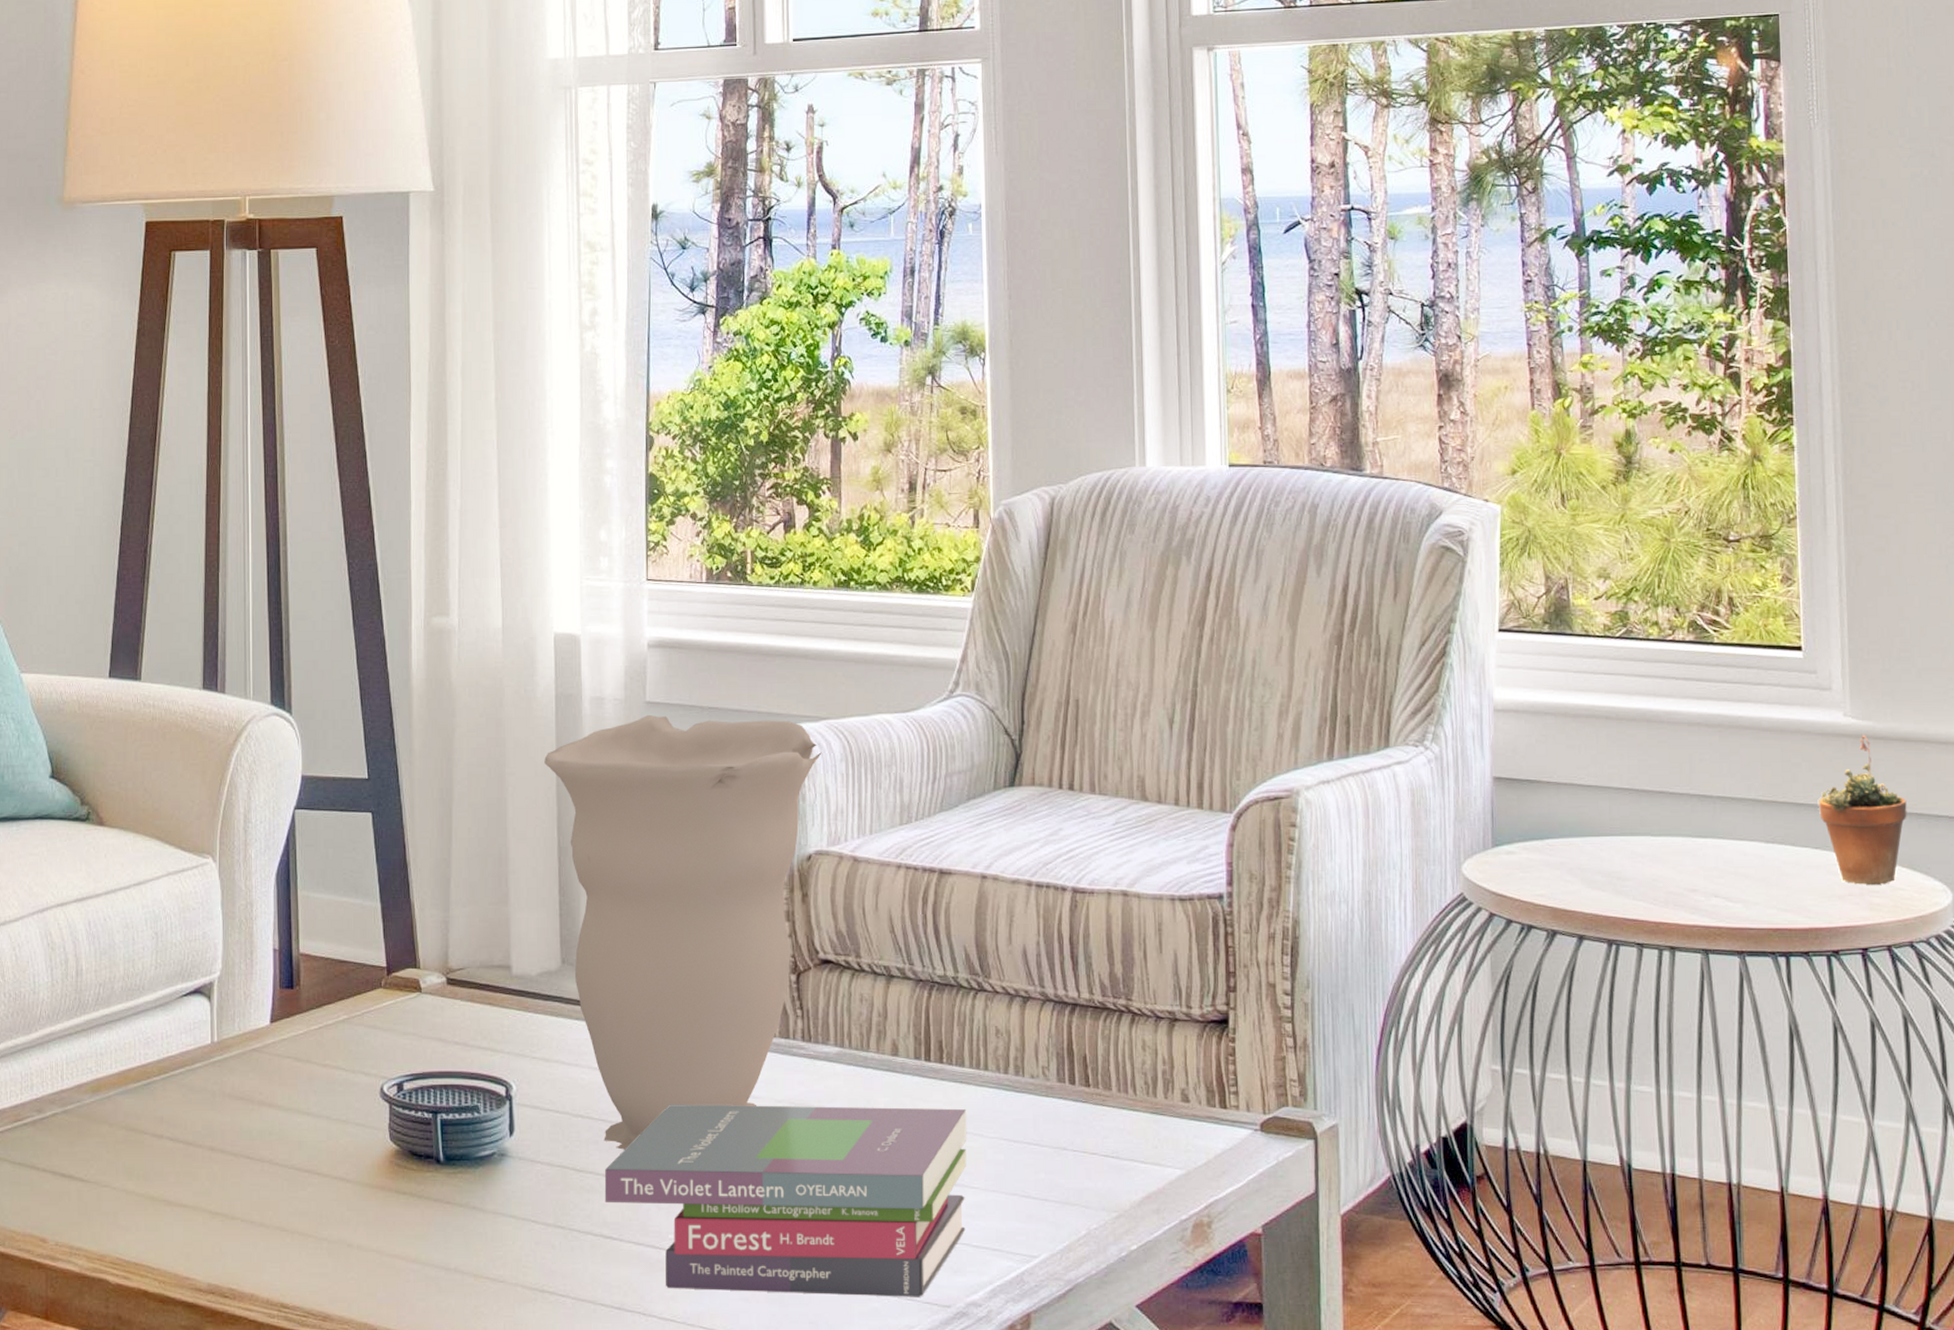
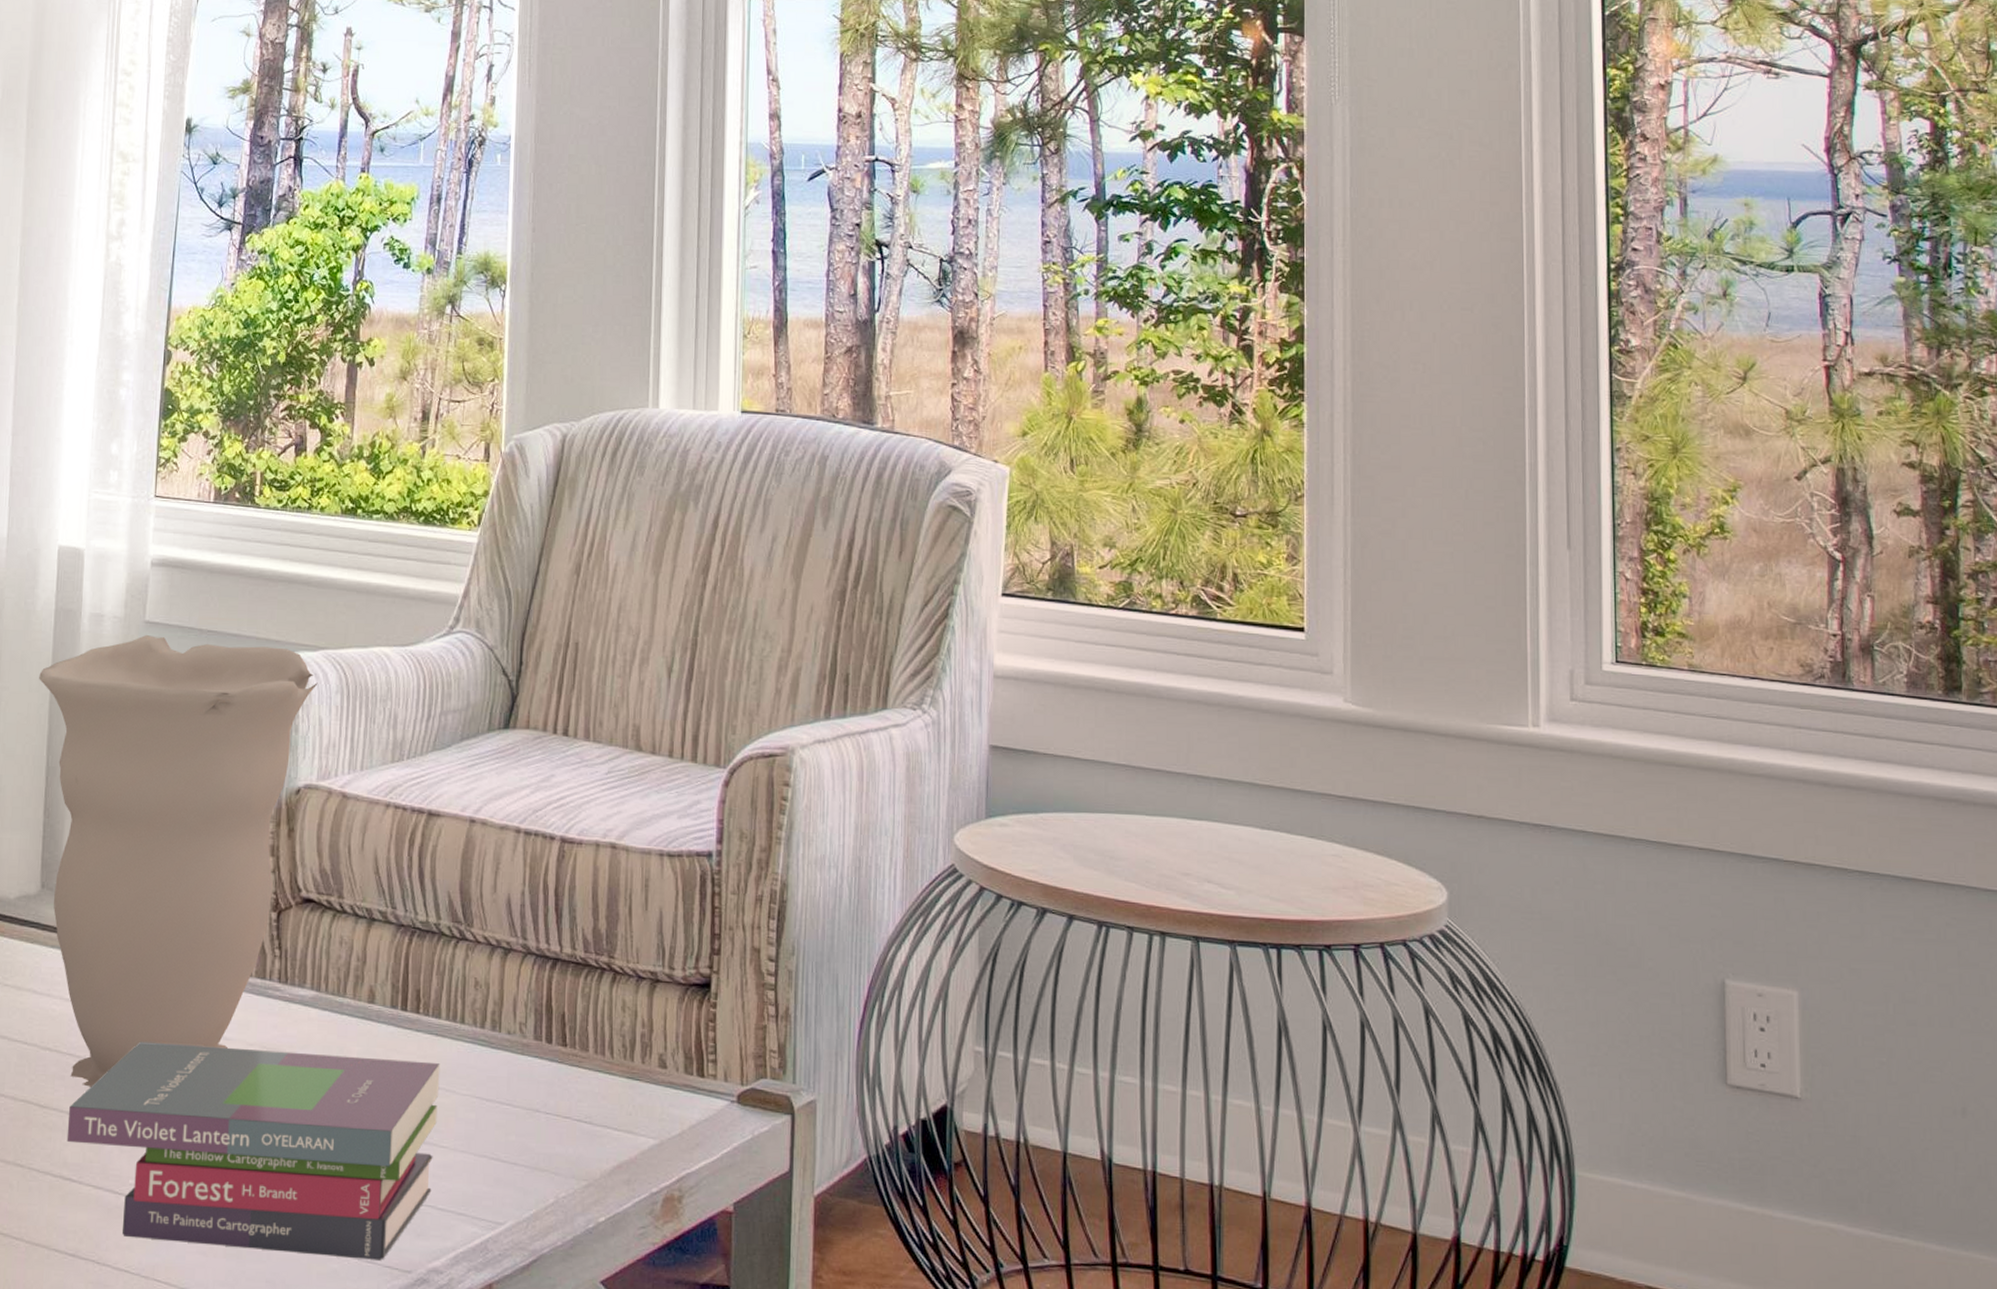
succulent plant: present [1819,734,1907,885] -> none [1316,722,1404,879]

